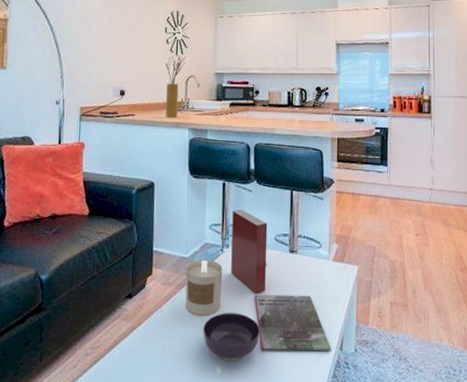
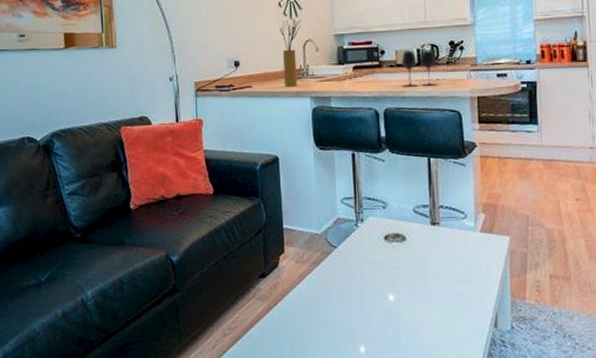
candle: present [185,259,223,315] -> none [319,235,360,293]
bowl: present [203,313,260,361] -> none [342,290,404,340]
book: present [231,209,268,295] -> none [365,180,407,270]
magazine: present [254,294,331,352] -> none [395,270,485,329]
wine glass: none [273,91,304,126] -> present [401,49,438,87]

